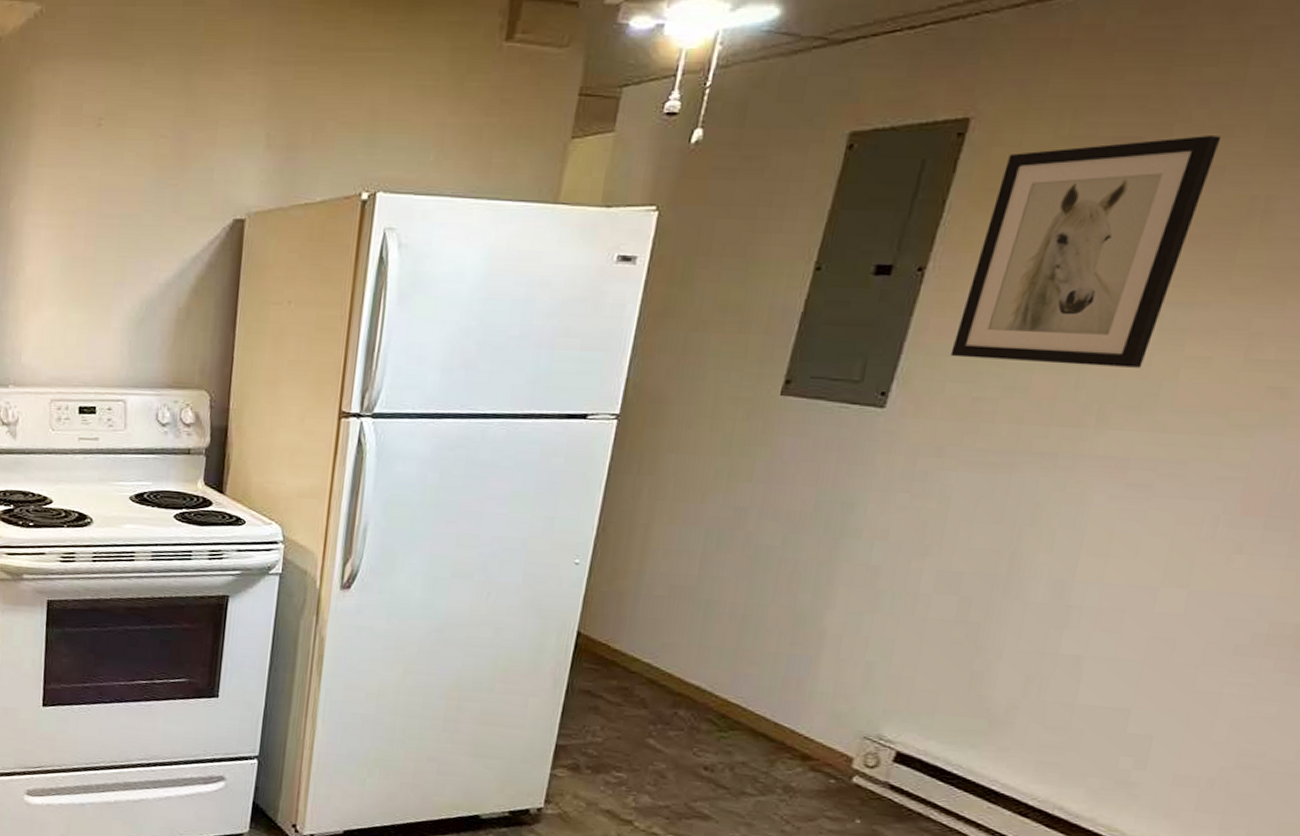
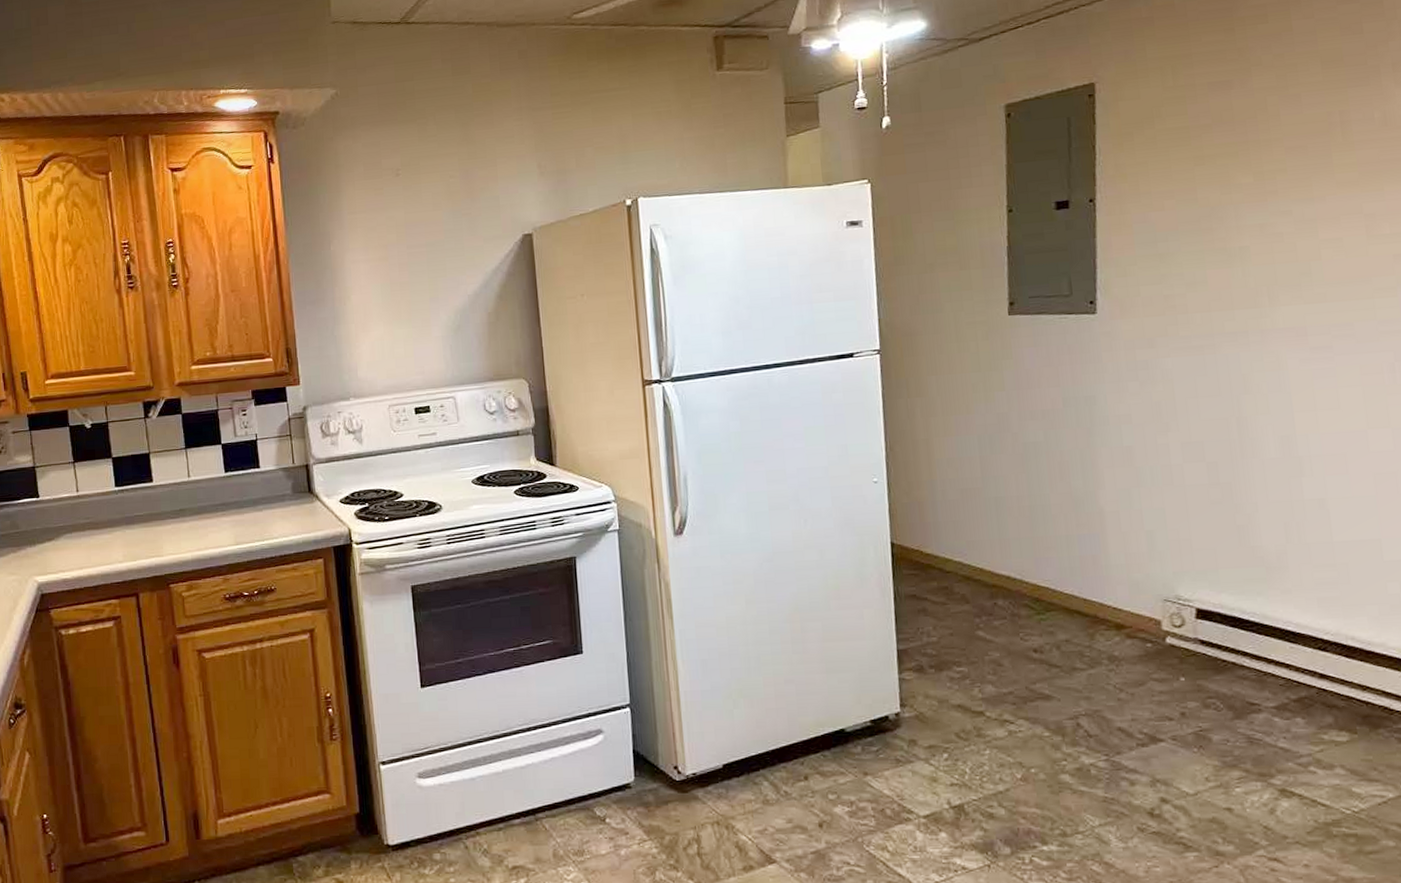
wall art: present [950,136,1222,368] -> none [1133,72,1290,266]

